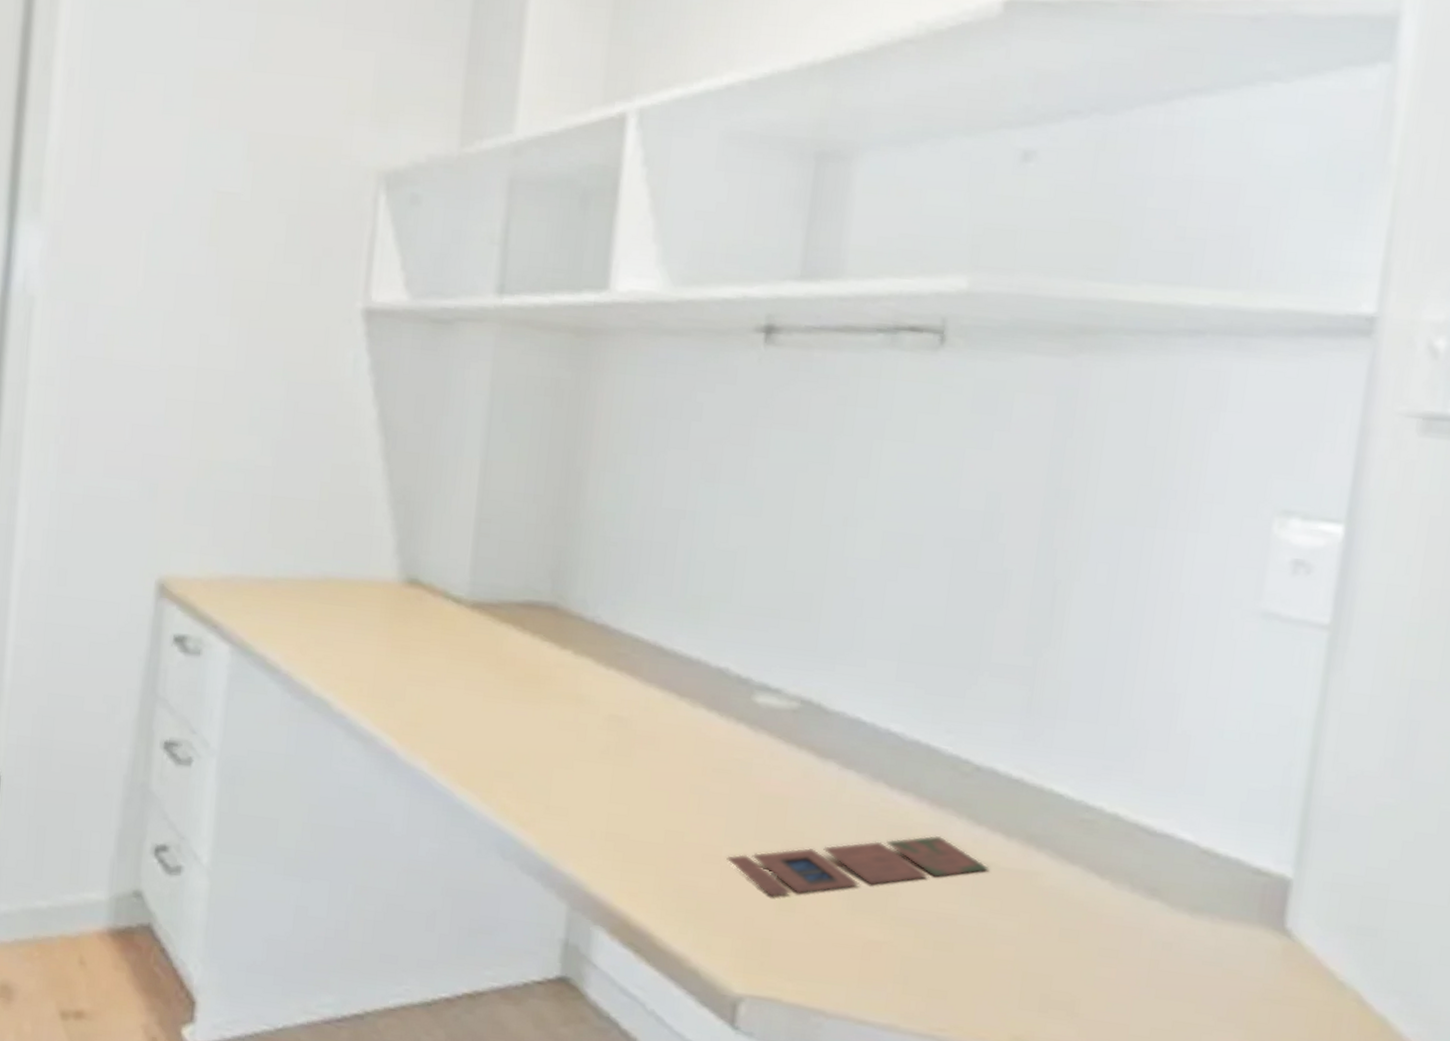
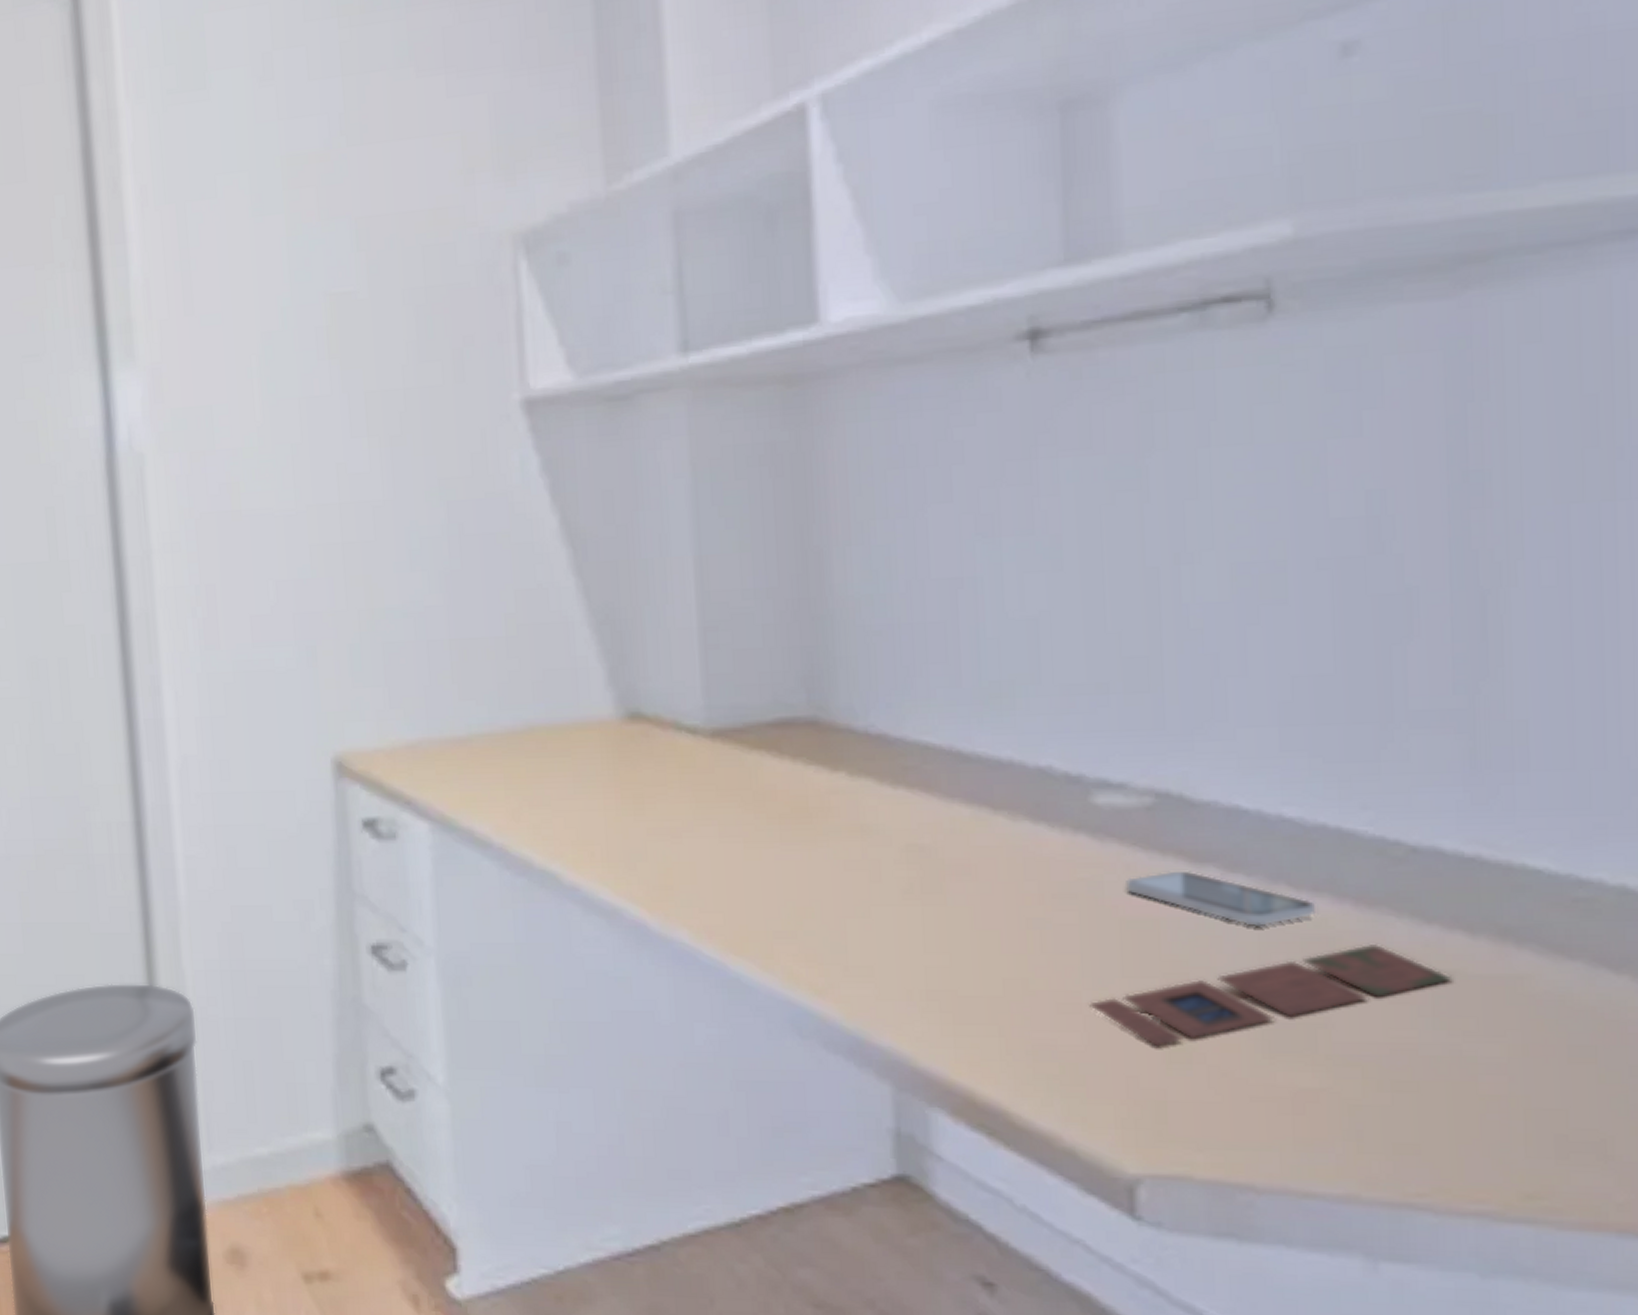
smartphone: none [768,761,902,814] -> present [1126,870,1315,928]

